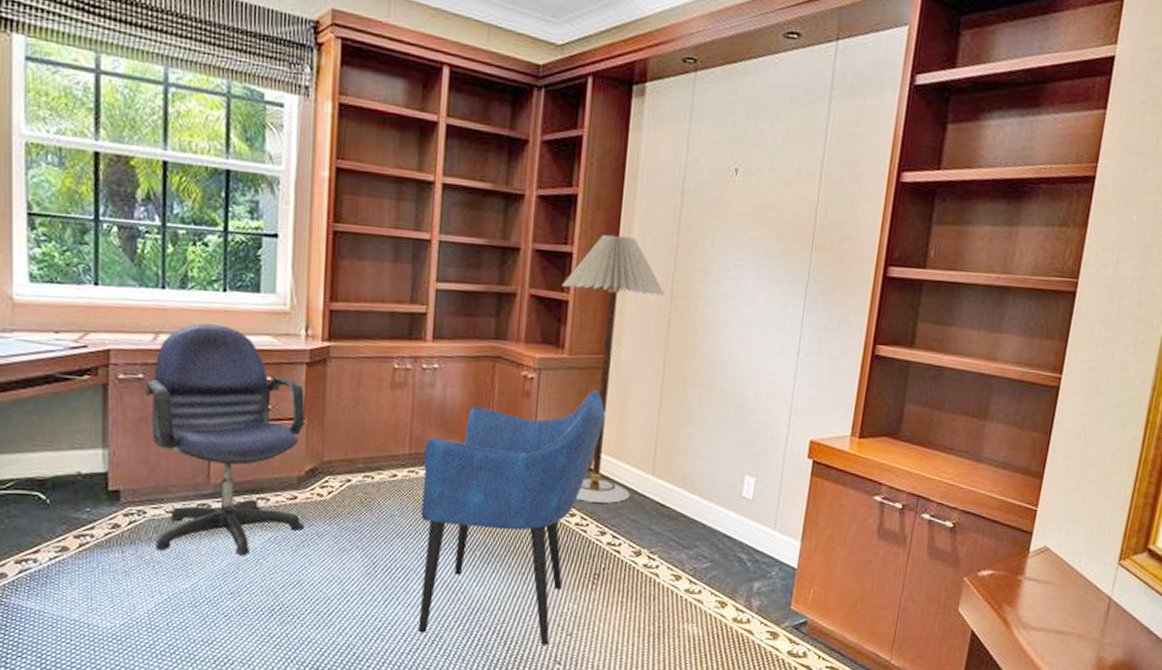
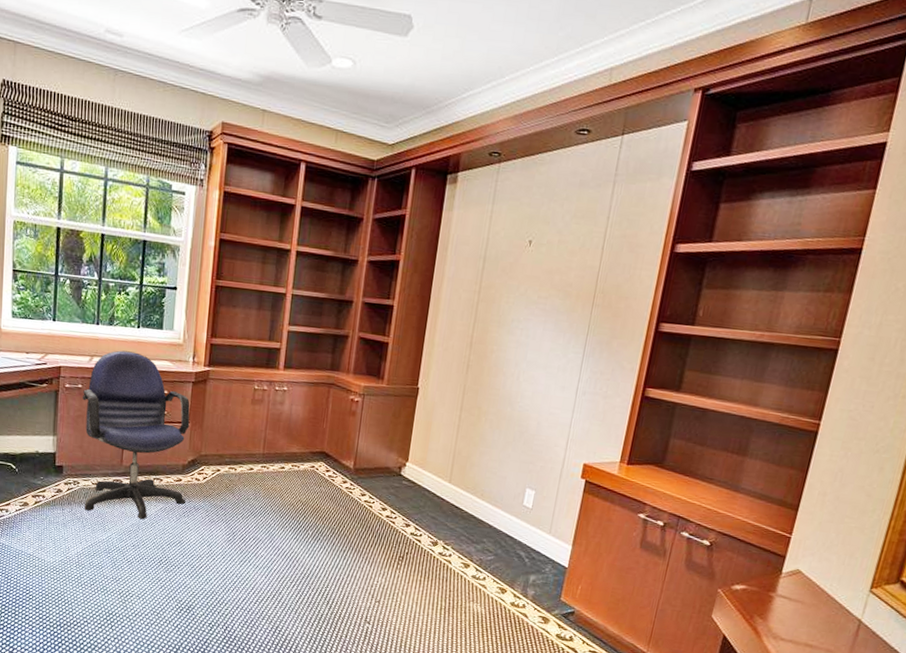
armchair: present [418,389,607,645] -> none [263,412,415,608]
floor lamp: present [561,234,666,503] -> none [383,291,467,503]

